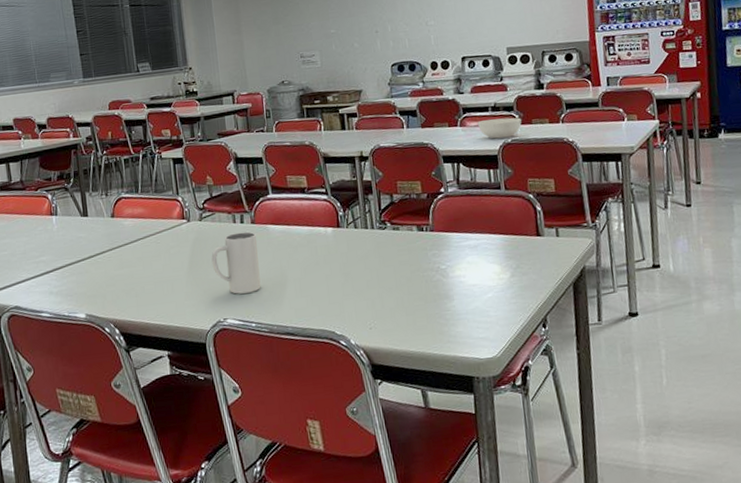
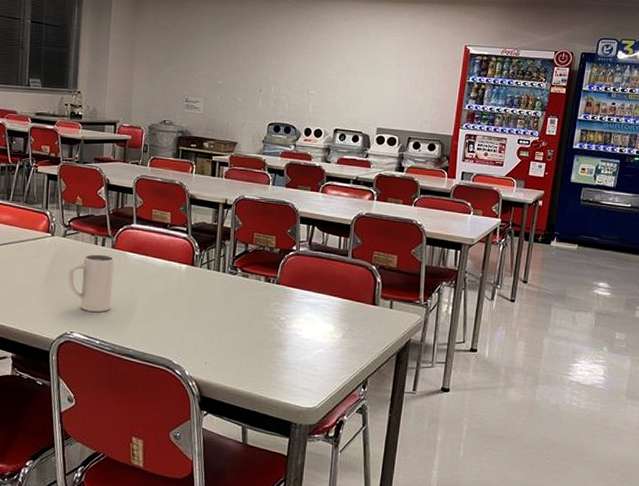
bowl: present [478,117,522,139] -> none [338,191,379,211]

